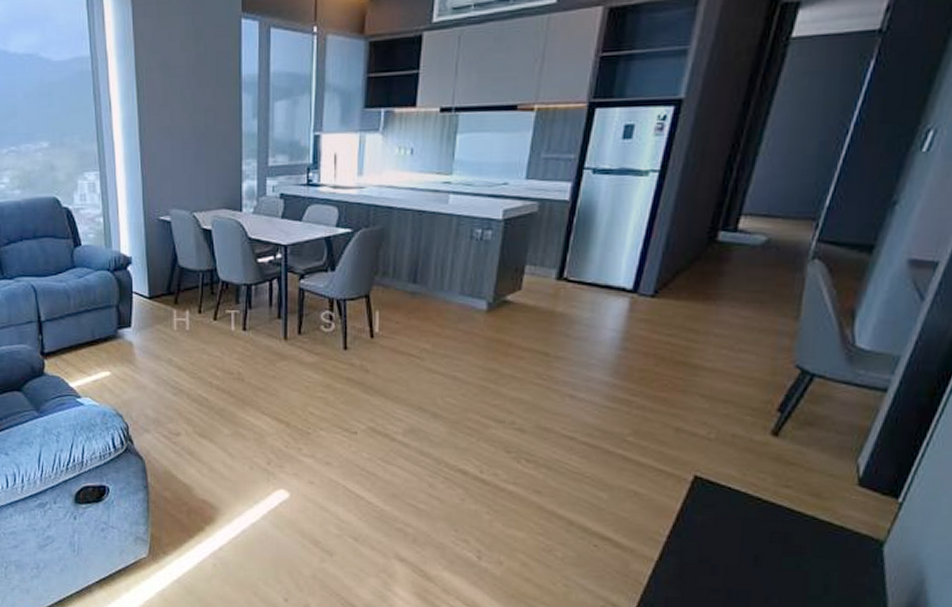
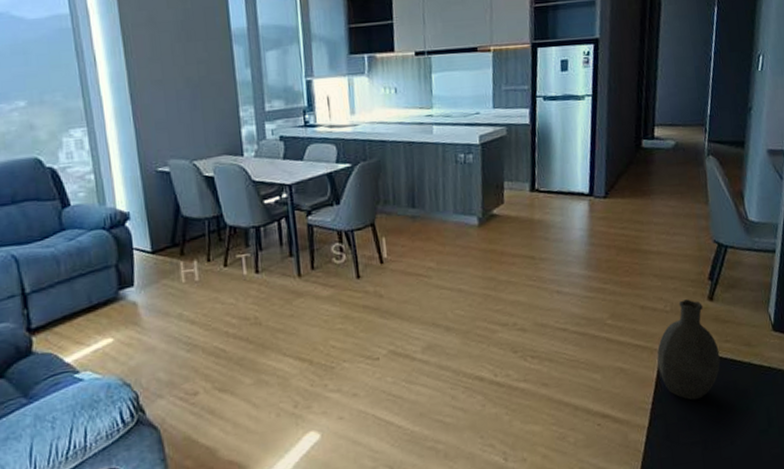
decorative vase: none [684,429,773,544] -> present [657,299,721,400]

